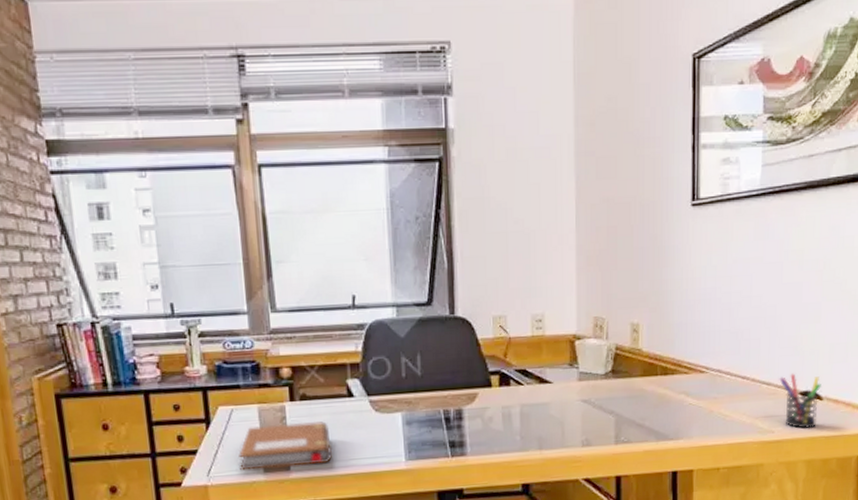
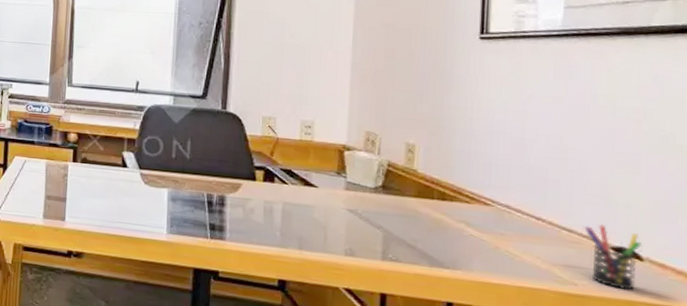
notebook: present [239,421,333,470] -> none [24,178,103,222]

